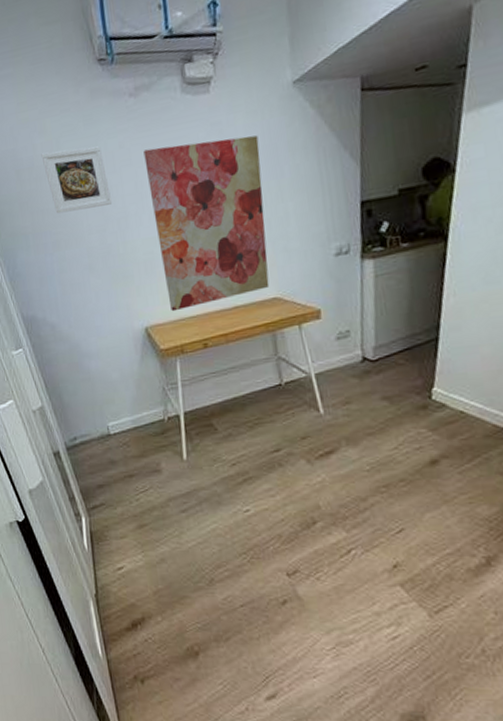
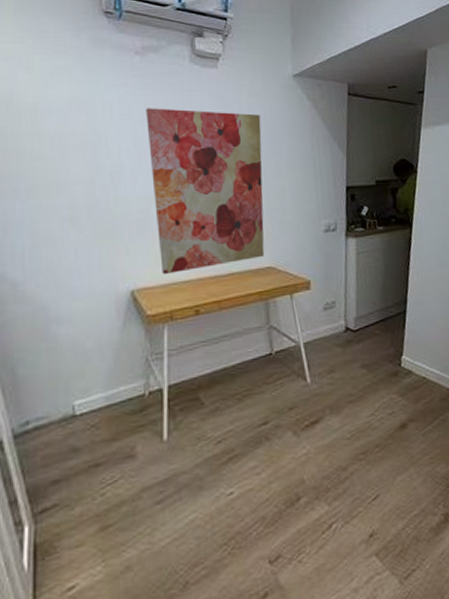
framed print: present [41,146,112,214] -> none [24,90,105,157]

